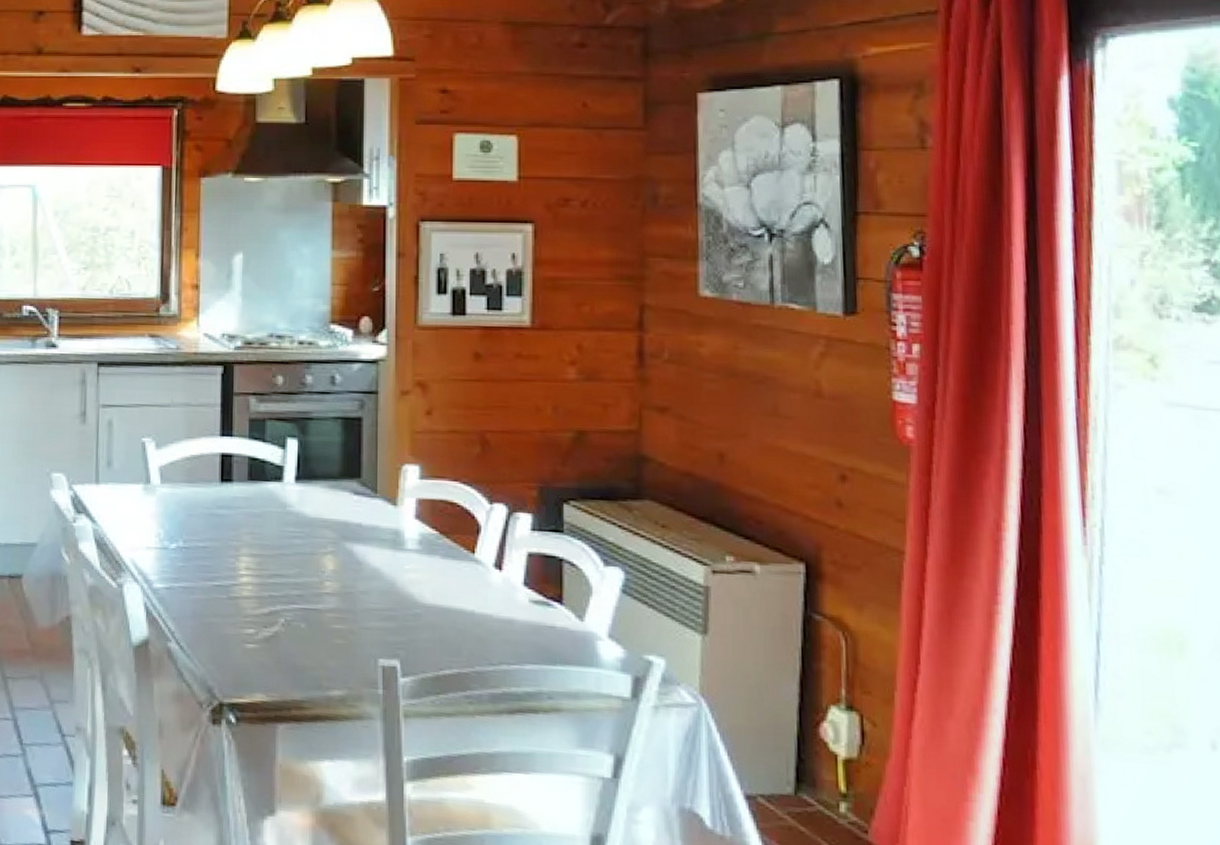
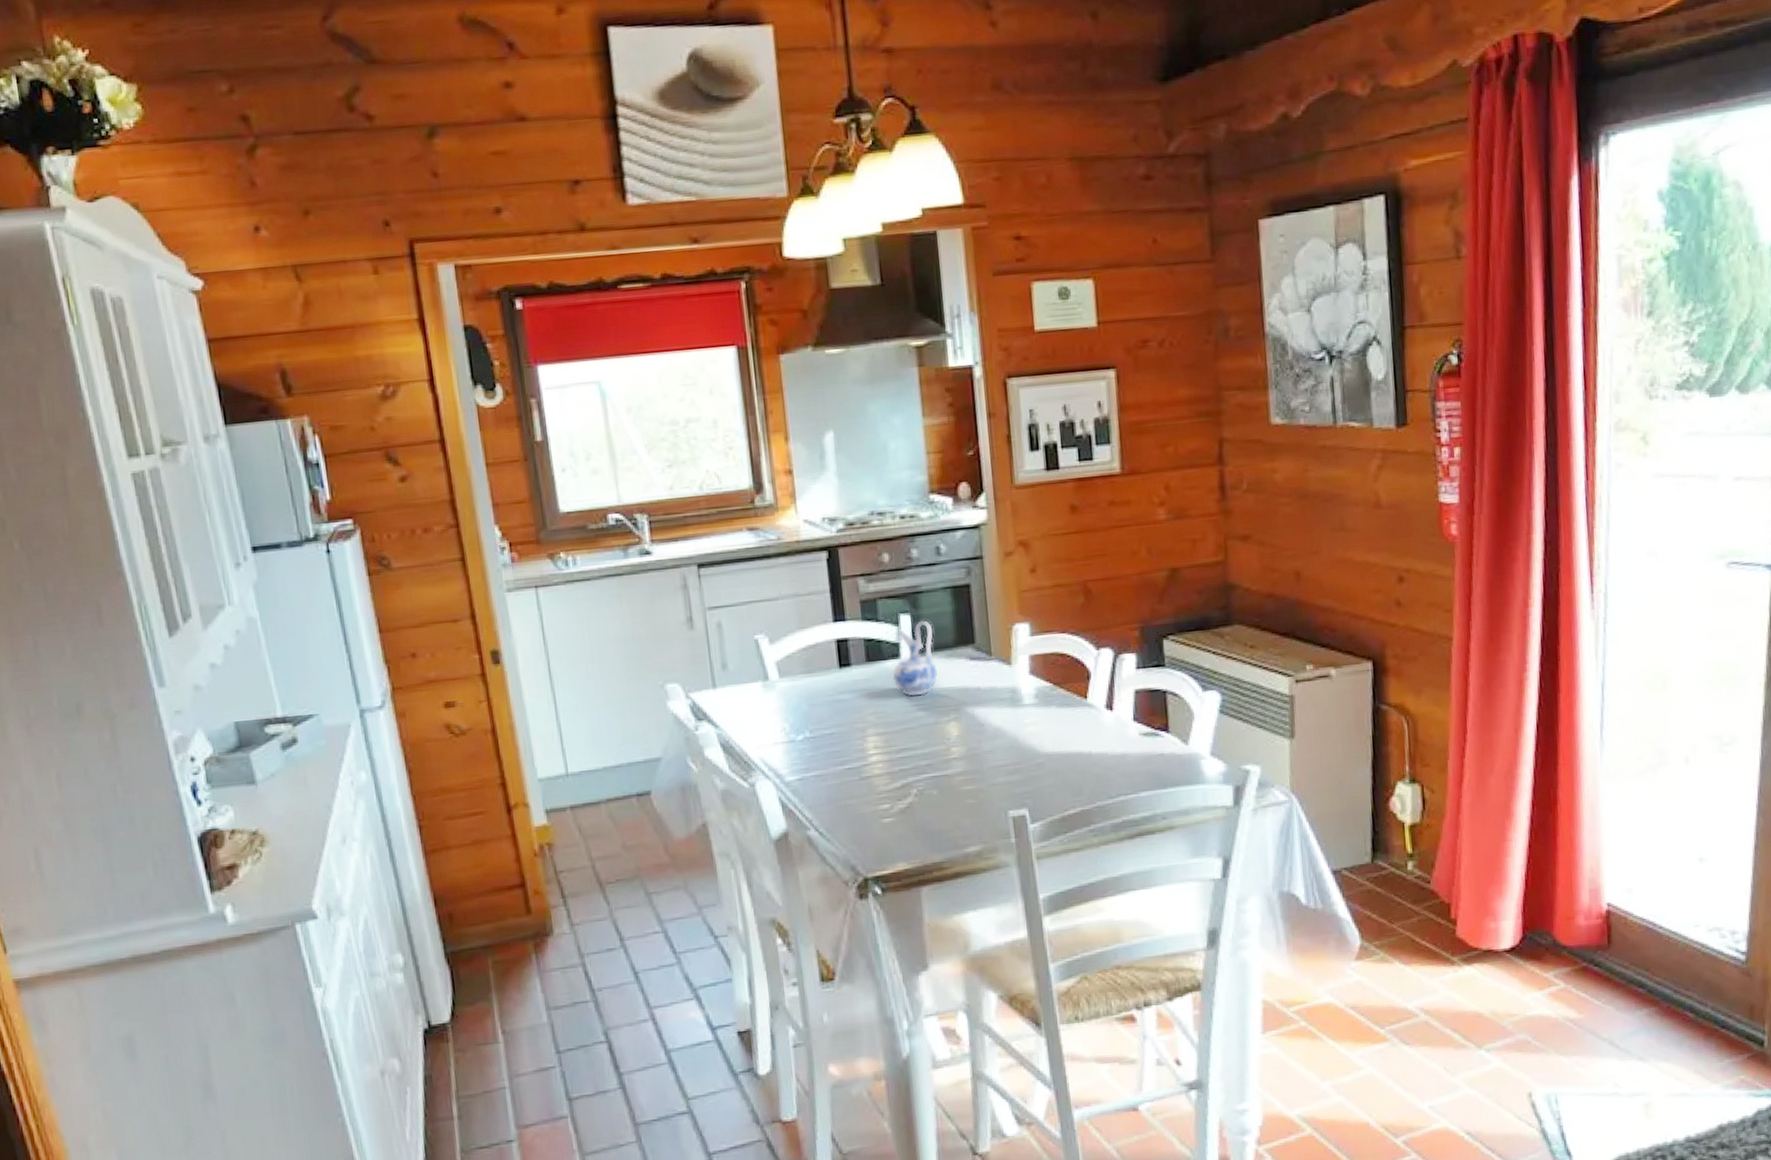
ceramic pitcher: none [272,447,320,523] -> present [892,620,939,697]

